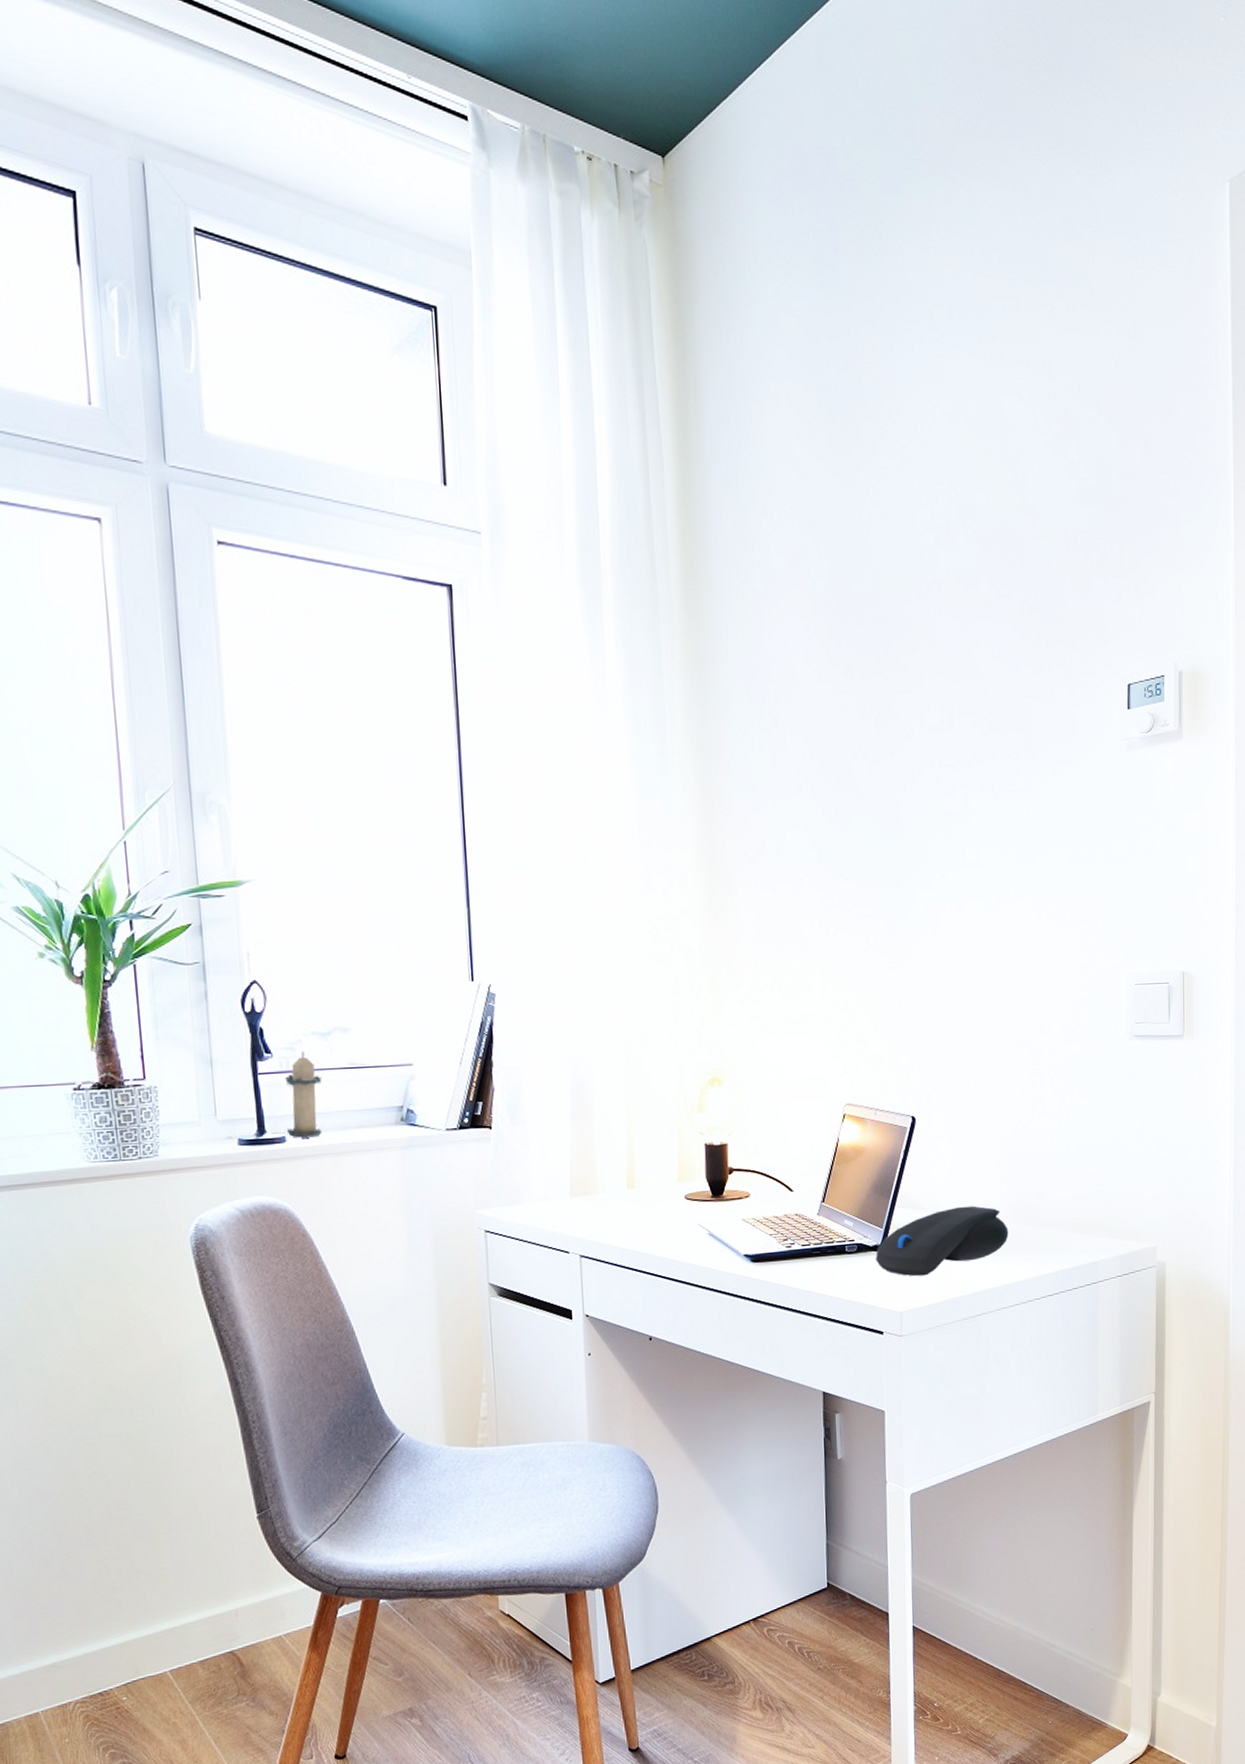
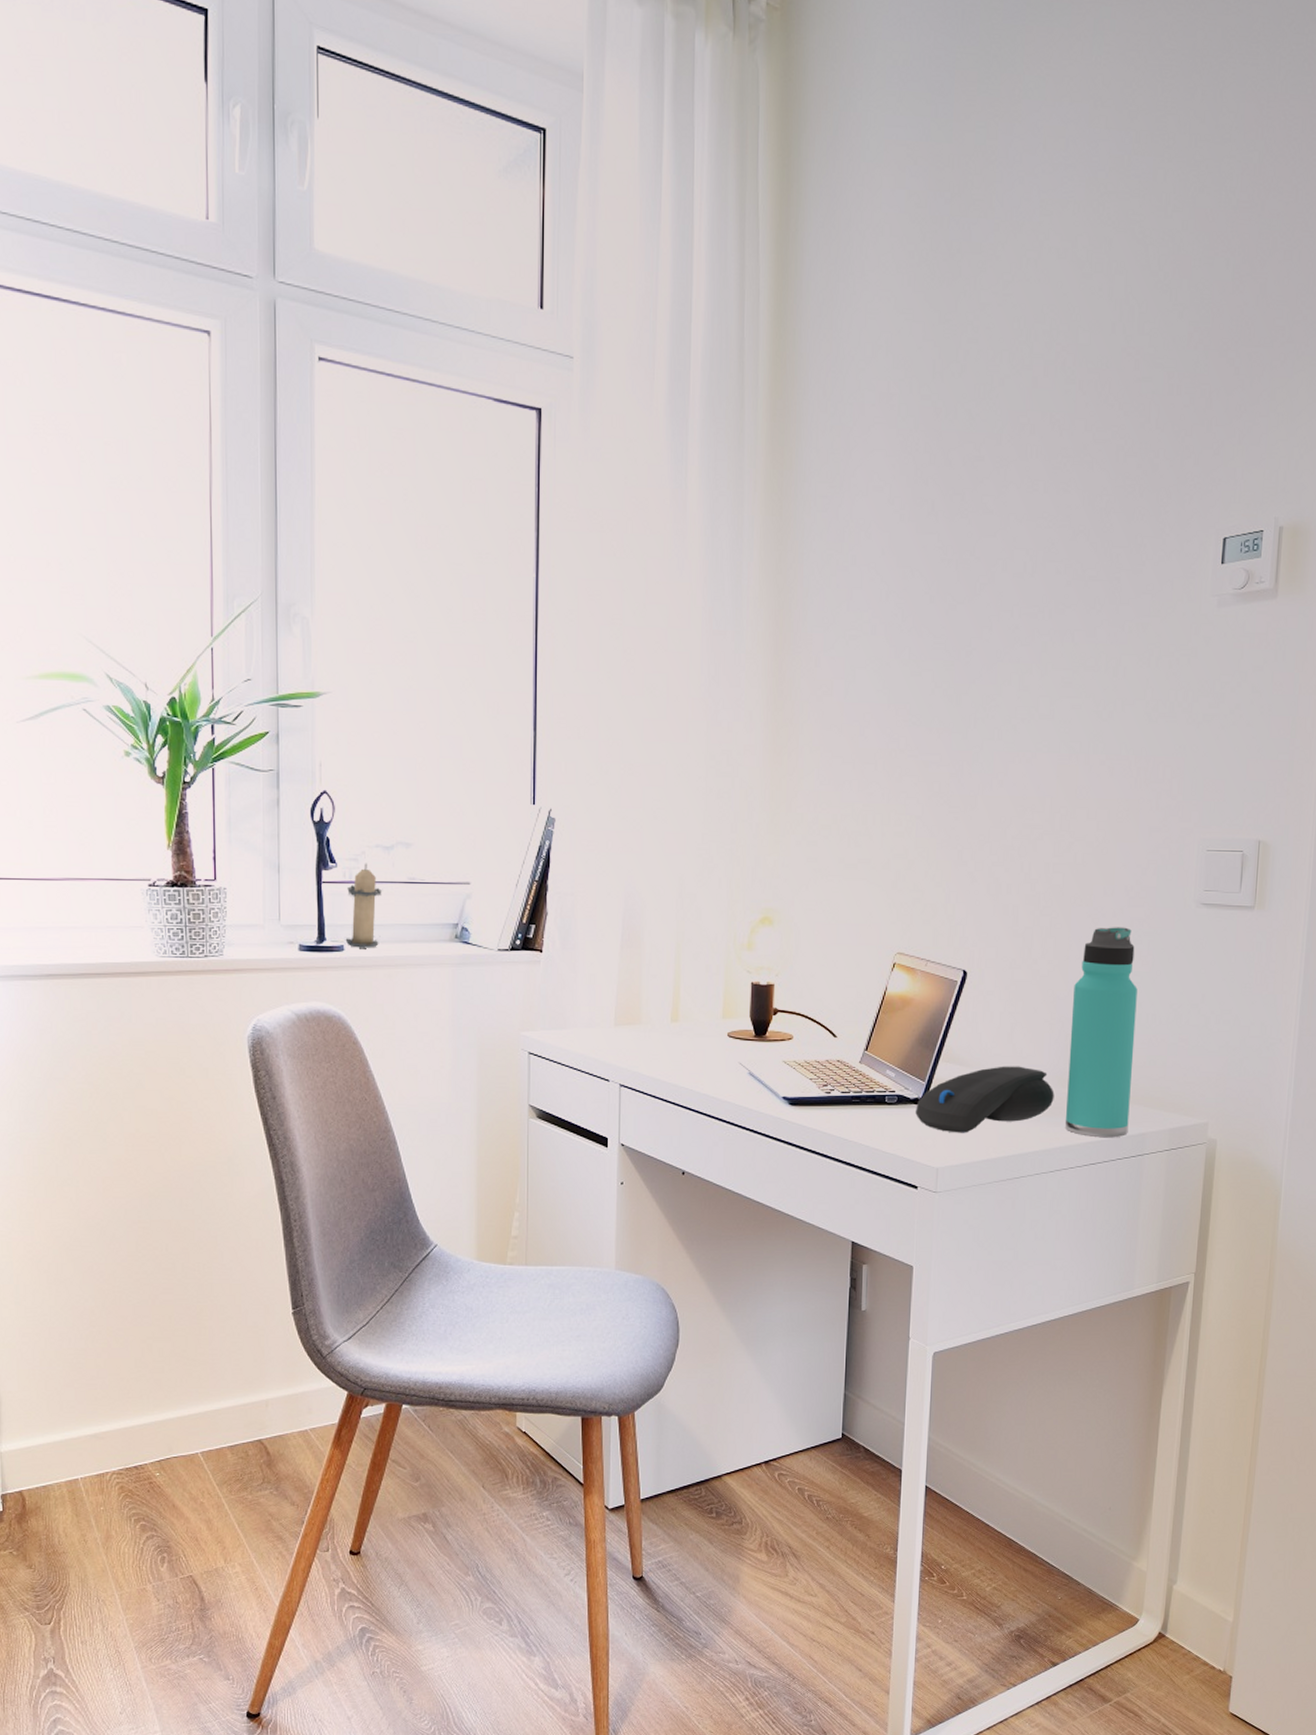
thermos bottle: none [1019,1063,1082,1269] -> present [1064,927,1138,1138]

